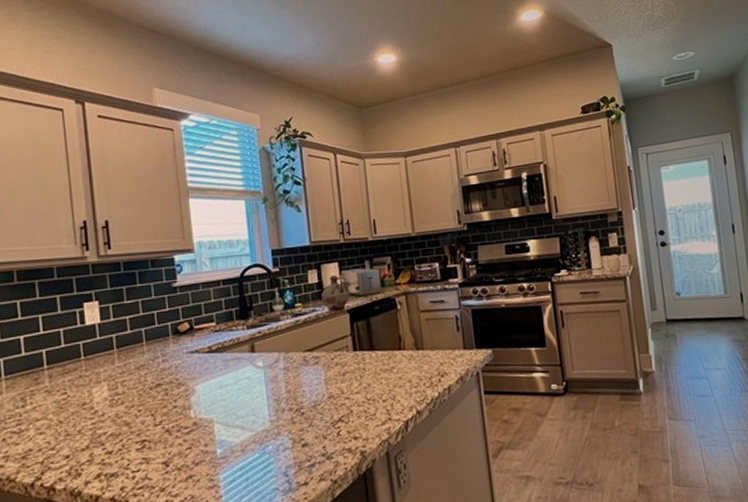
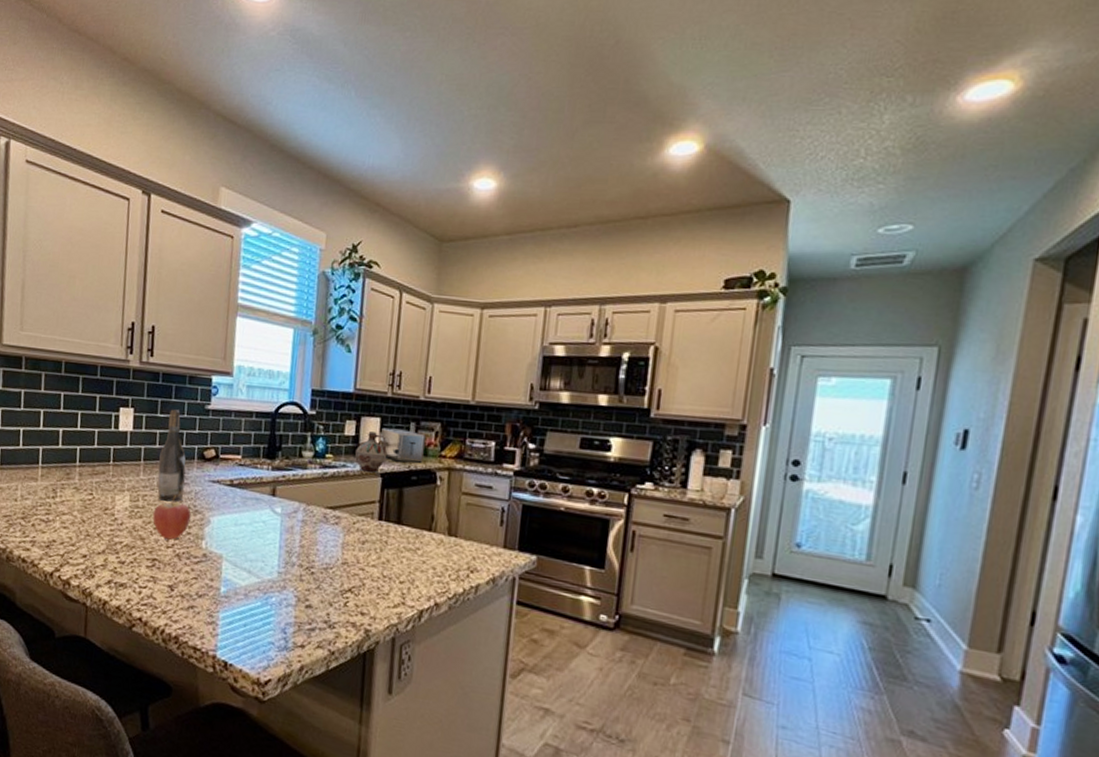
wine bottle: none [133,293,164,382] -> present [157,409,186,502]
fruit: none [135,372,175,418] -> present [152,494,191,540]

